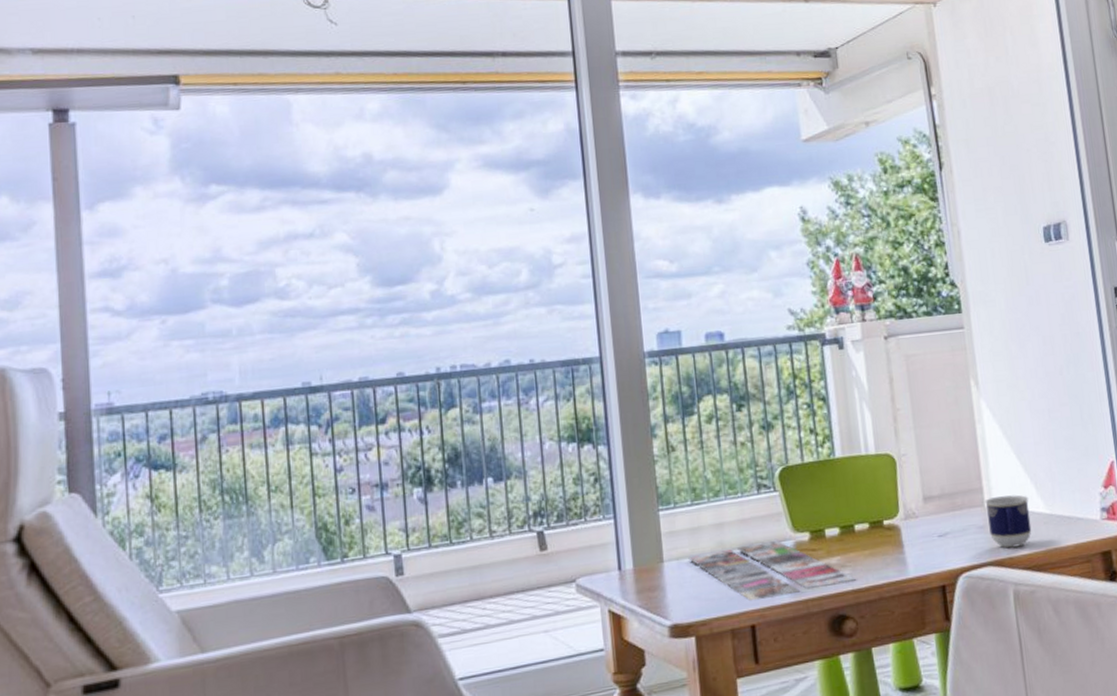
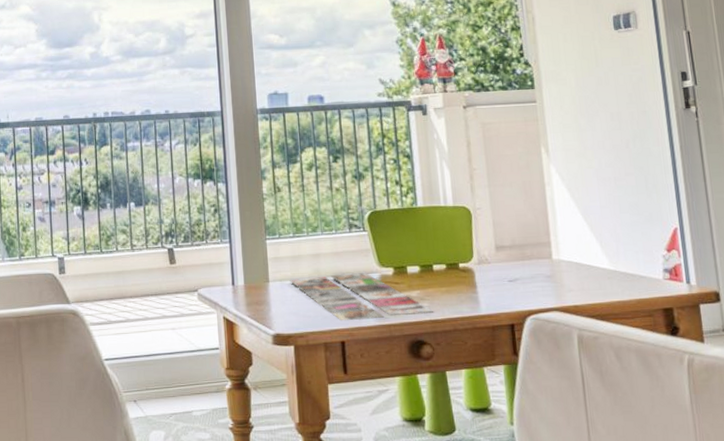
cup: present [985,495,1032,548] -> none [552,251,596,297]

